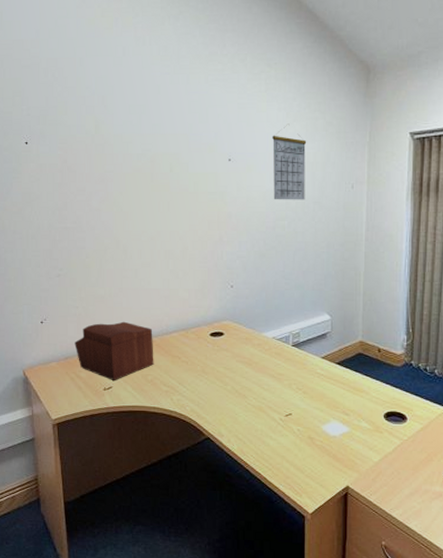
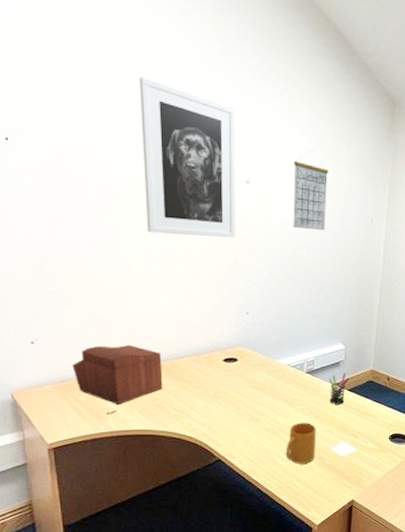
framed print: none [133,77,220,215] -> present [139,77,236,238]
mug: none [274,399,305,444] -> present [285,422,316,464]
pen holder: none [315,345,337,379] -> present [328,373,349,405]

